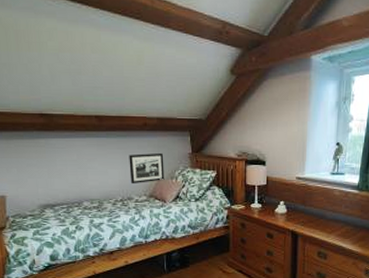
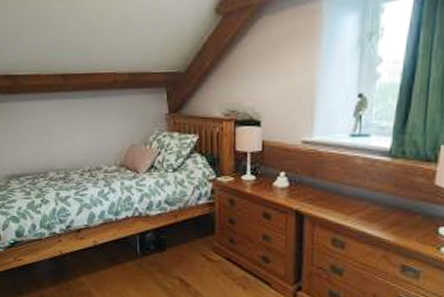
picture frame: present [129,152,165,185] -> none [97,114,137,152]

